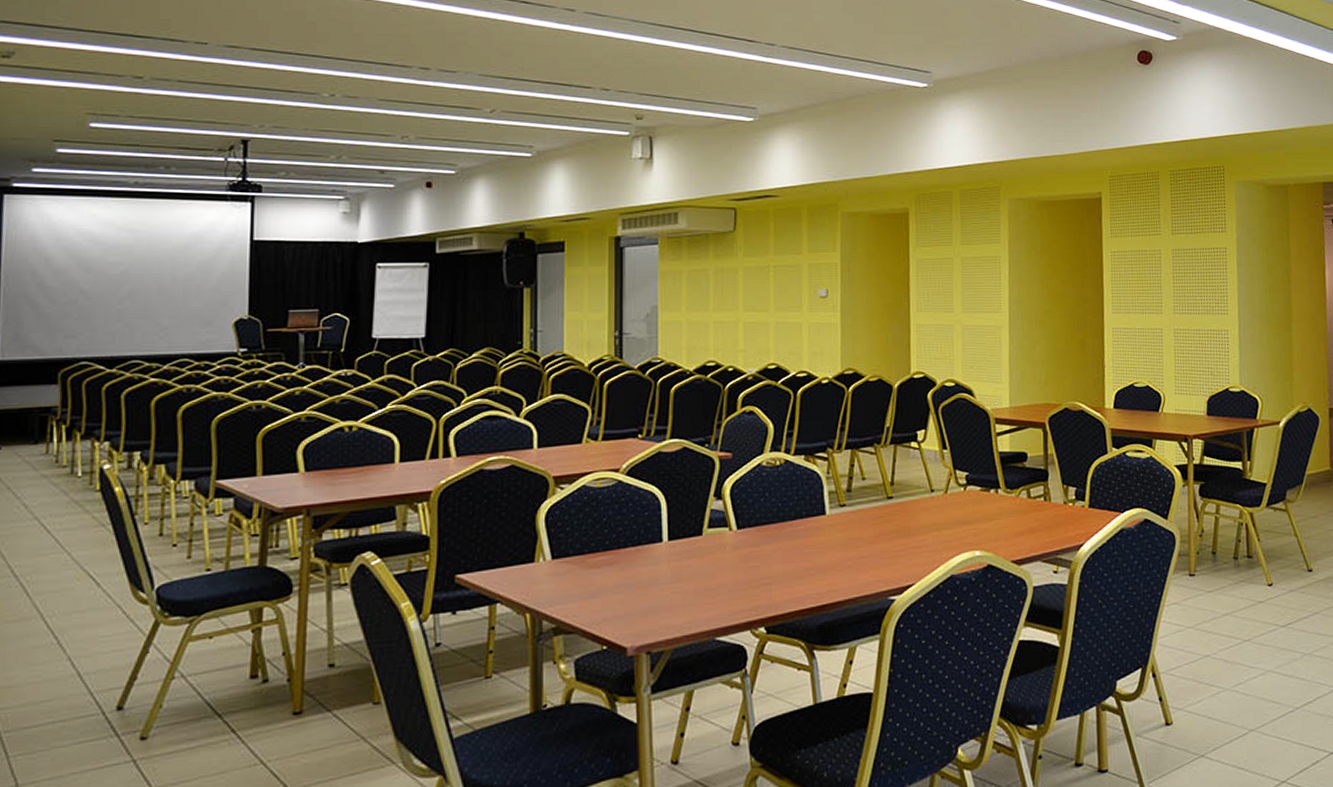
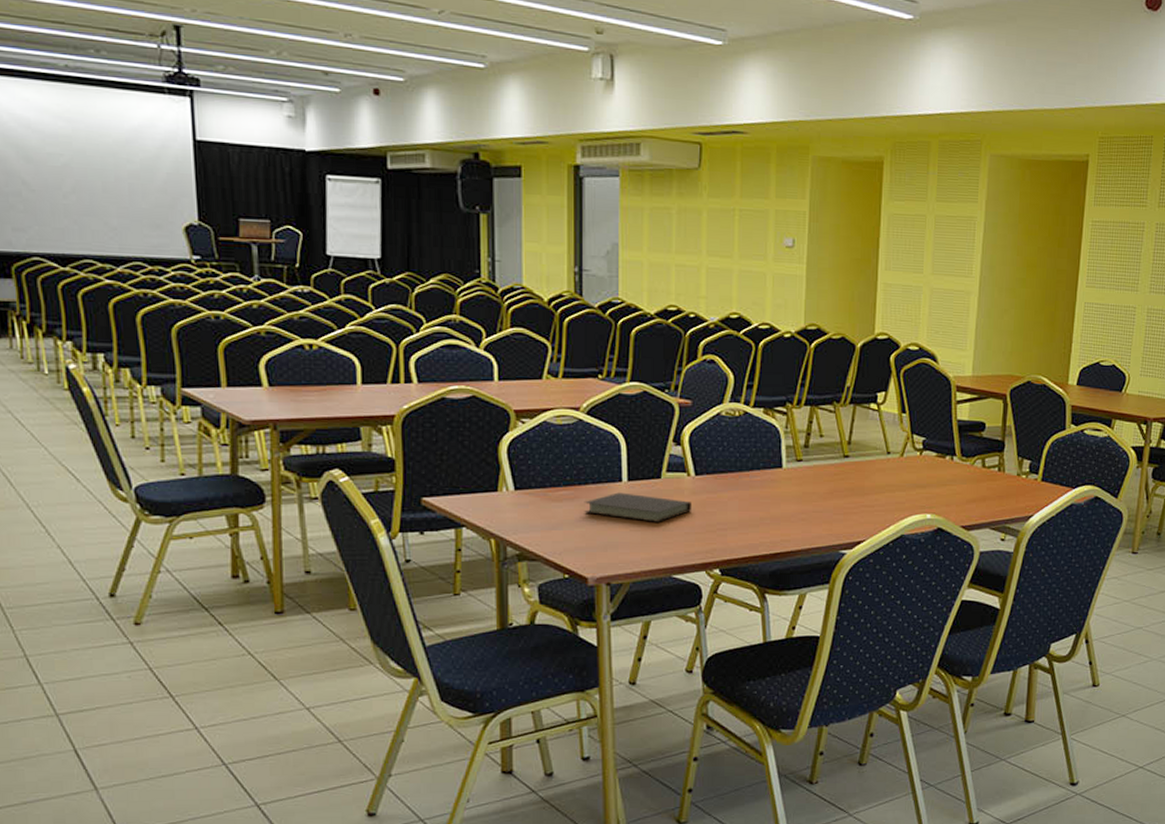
notebook: none [623,553,735,582] -> present [584,492,693,522]

